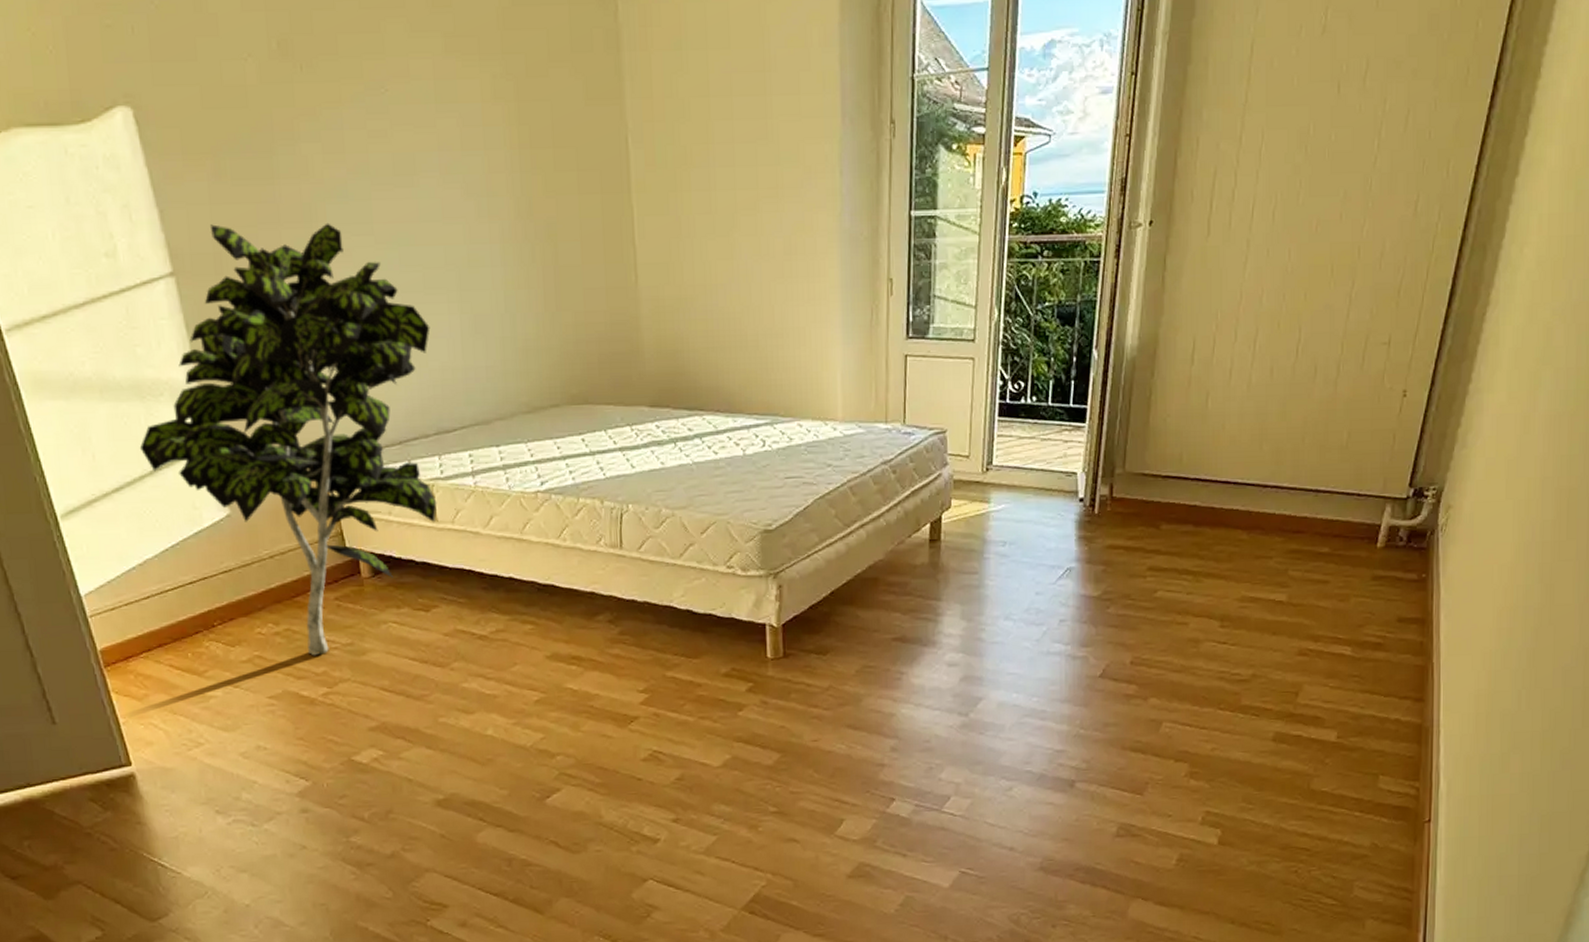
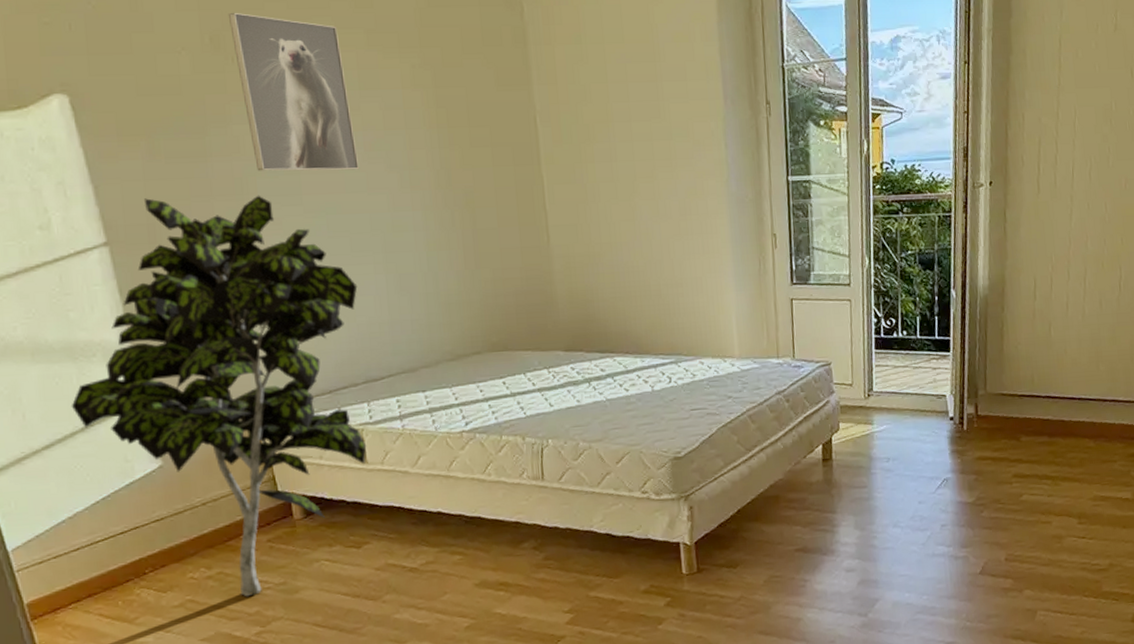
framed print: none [296,12,435,197] -> present [228,12,360,171]

